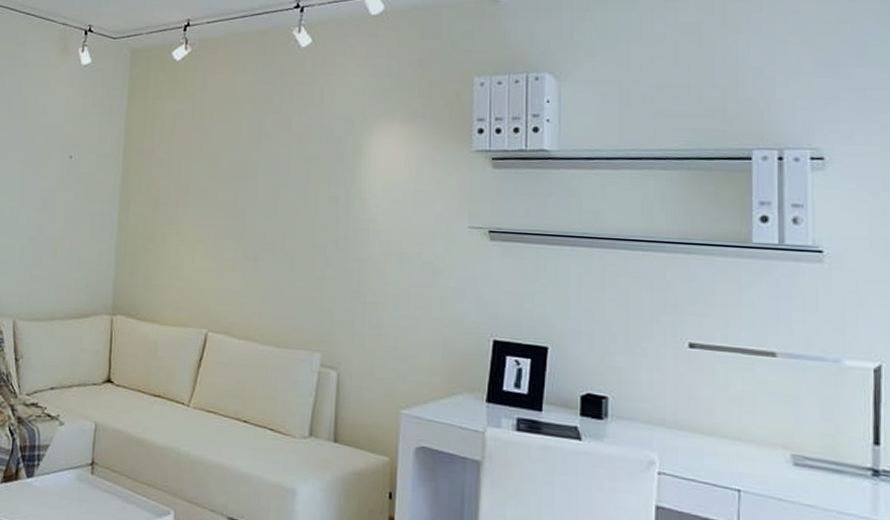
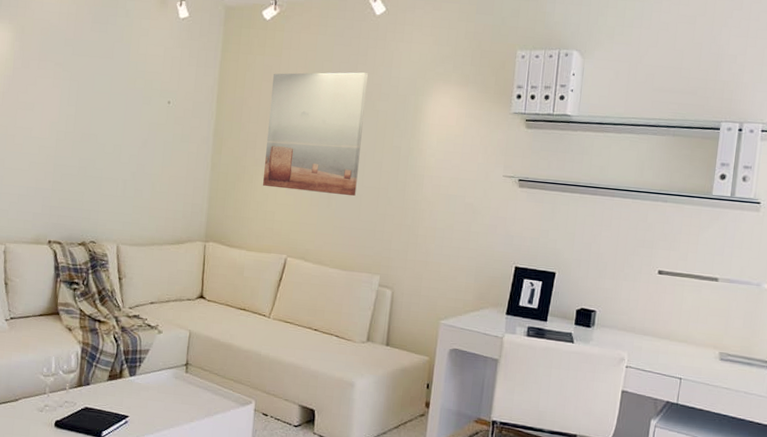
wall art: none [177,113,296,257] -> present [263,72,369,196]

